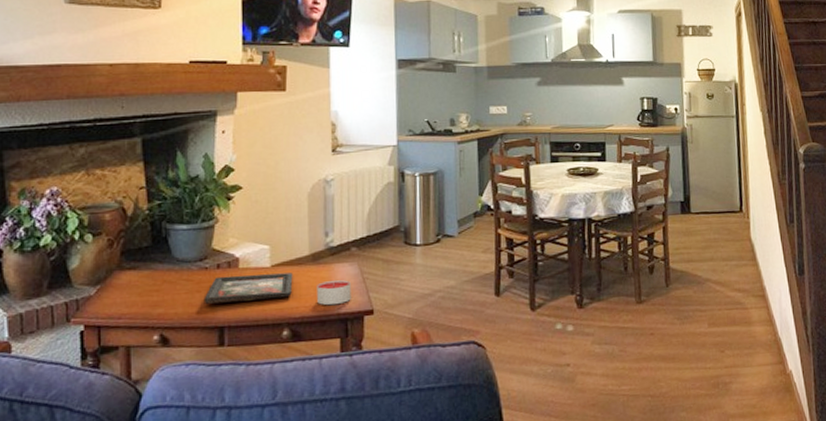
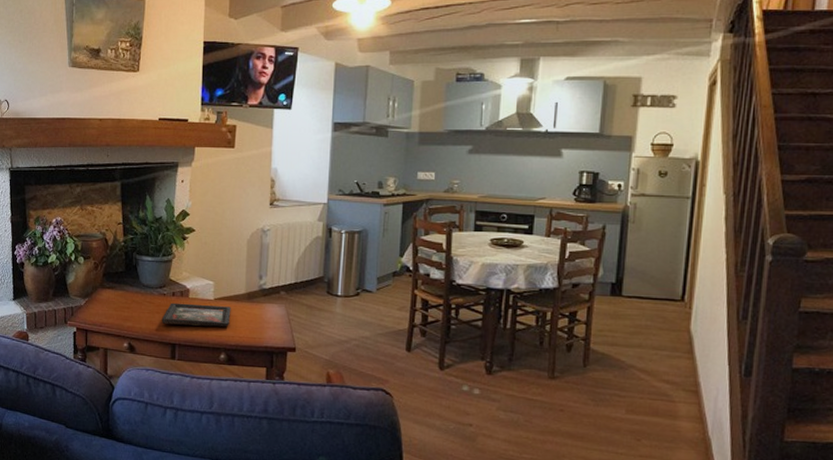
candle: present [317,279,351,306] -> none [249,317,278,339]

